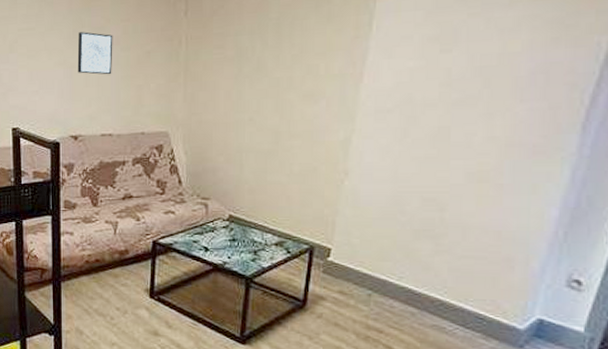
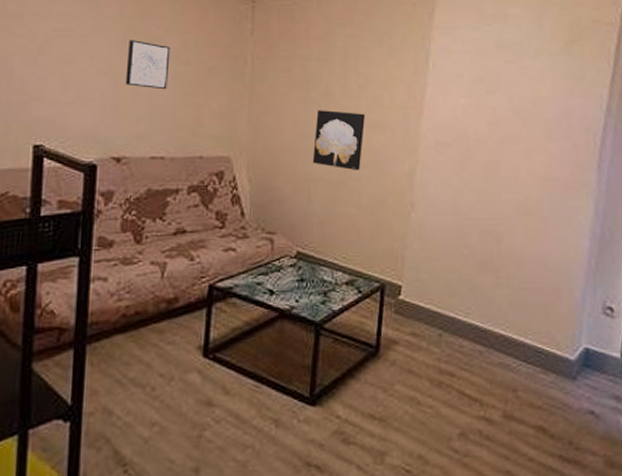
wall art: none [244,83,298,141] -> present [312,110,365,171]

